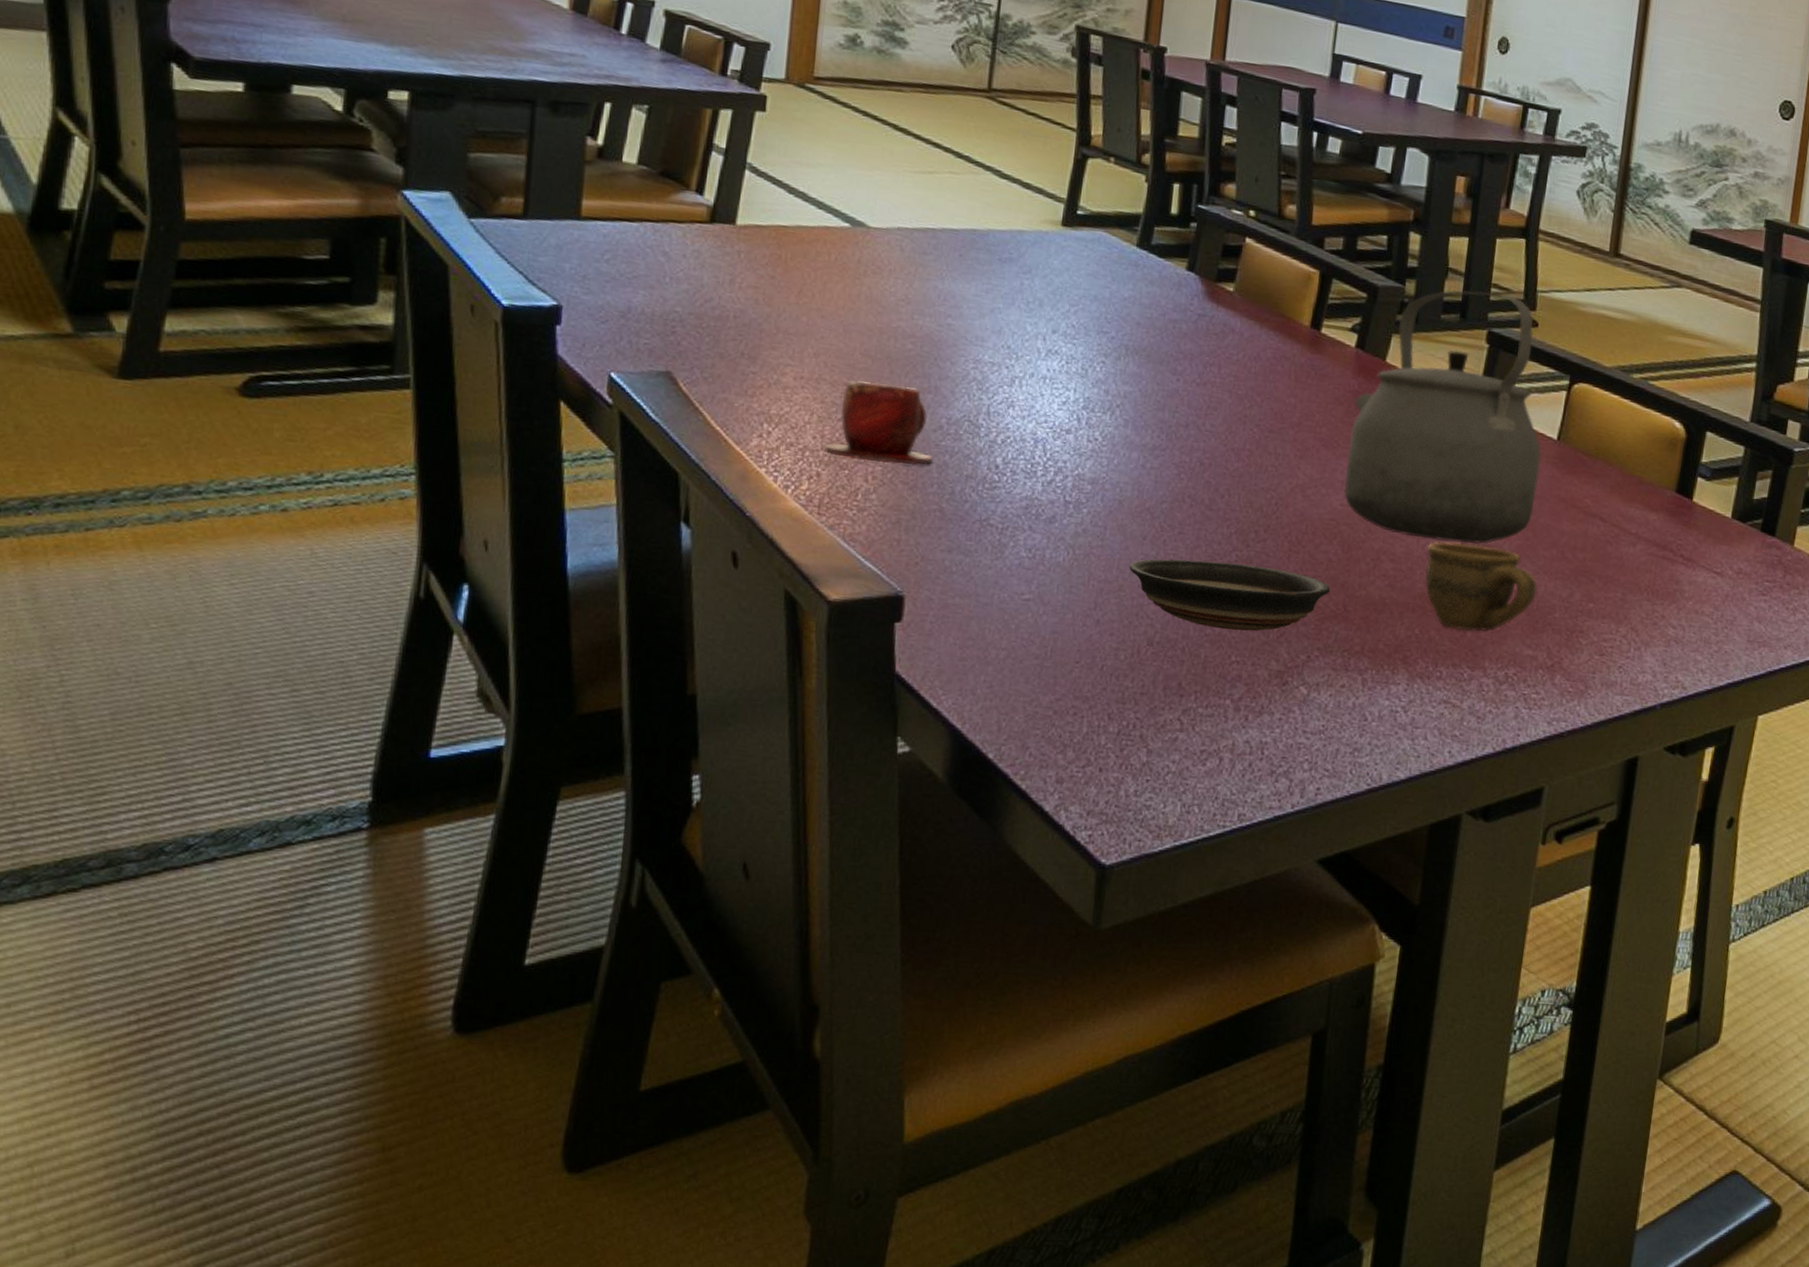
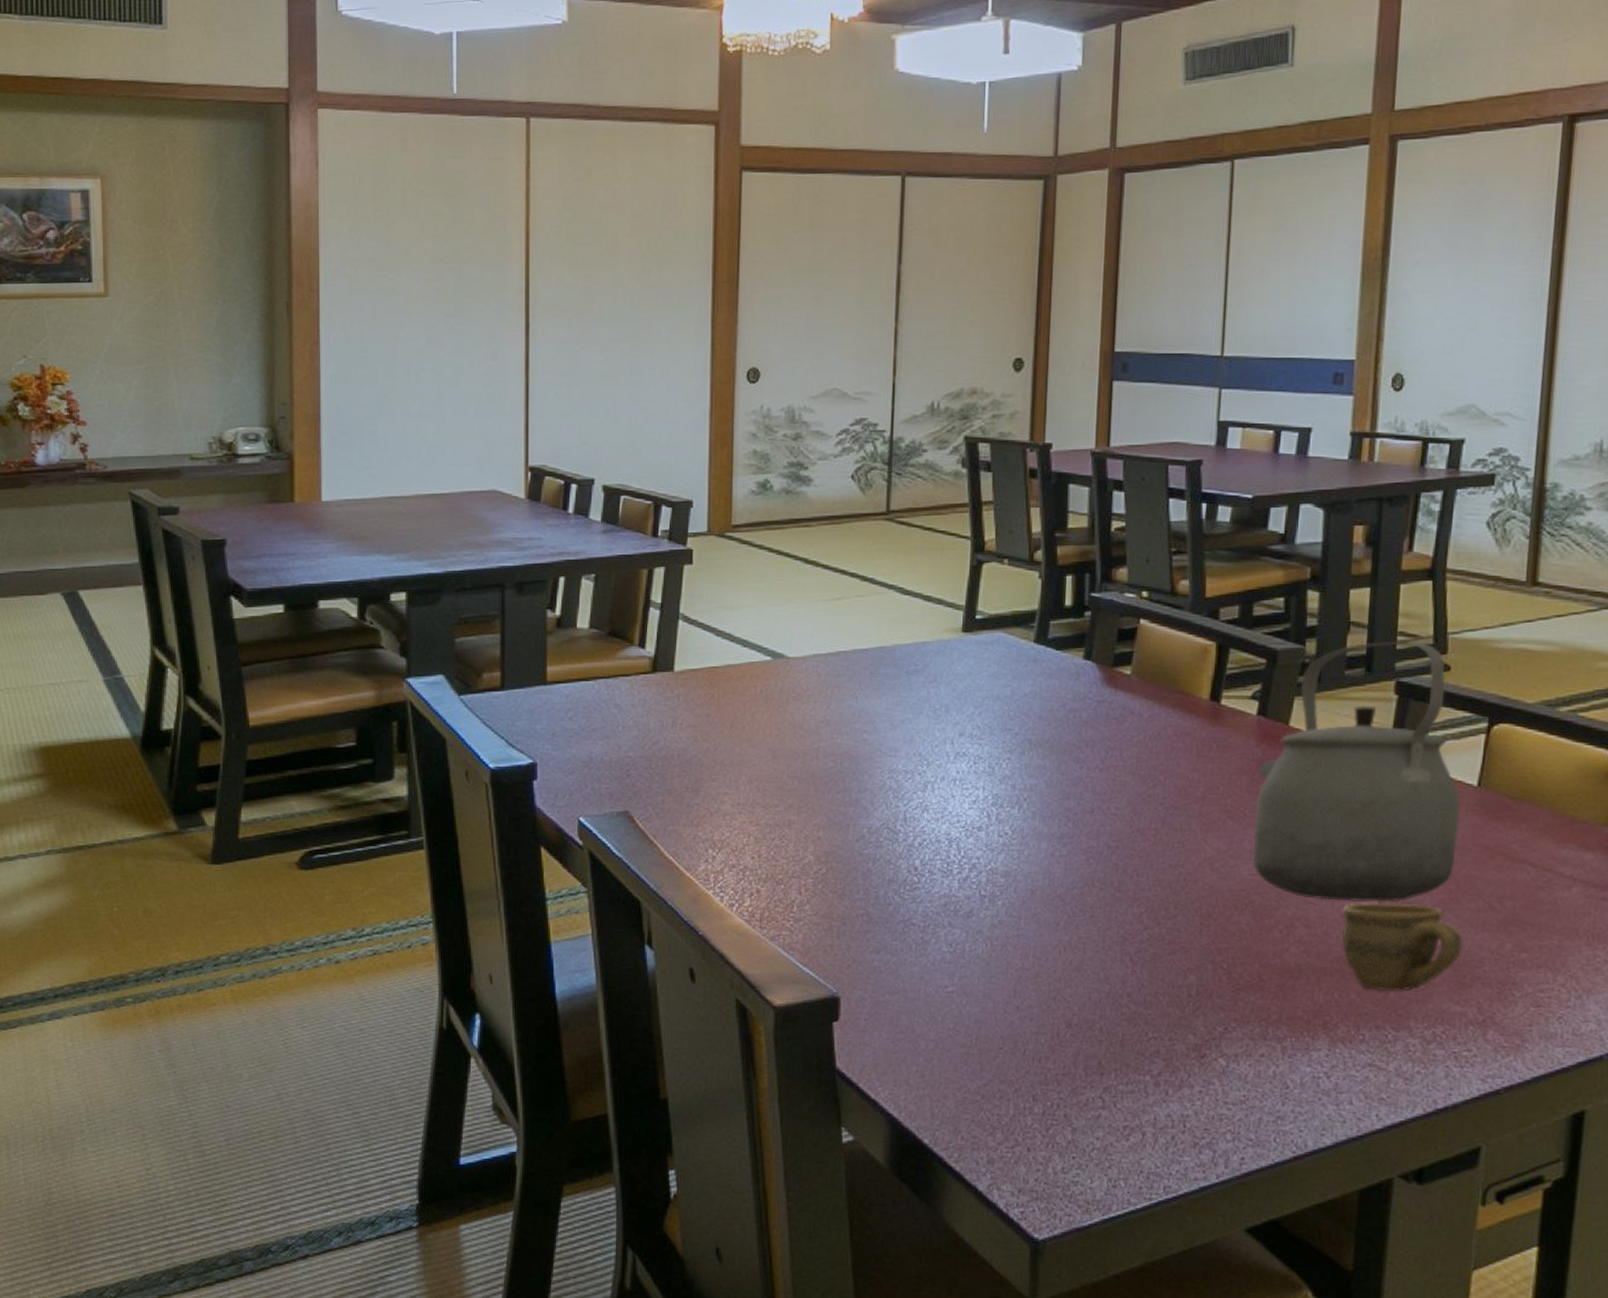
teacup: present [824,380,934,465] -> none [762,801,858,875]
saucer: present [1129,559,1330,631] -> none [1044,941,1244,1008]

